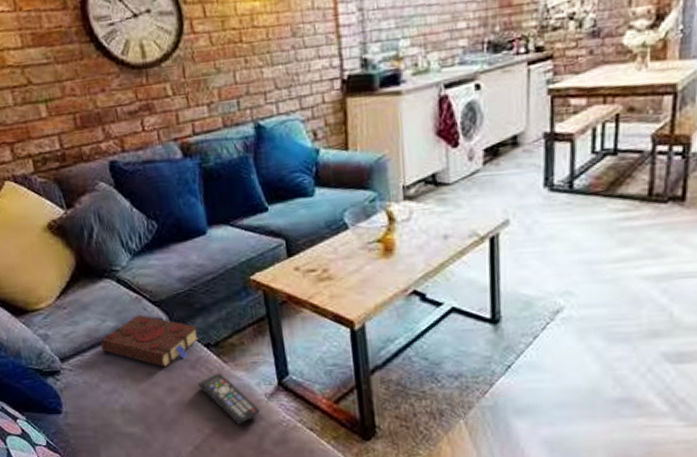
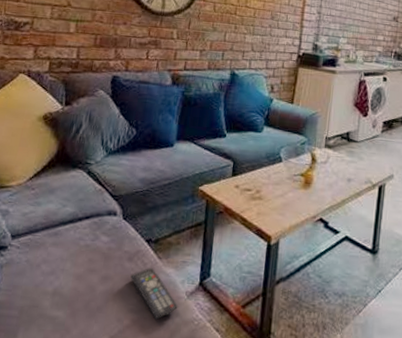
book: present [100,314,200,368] -> none [53,205,145,257]

